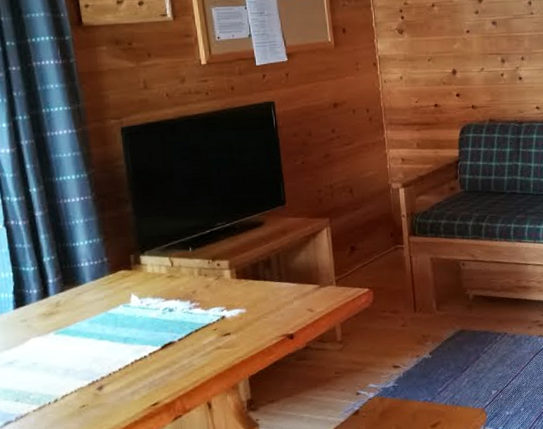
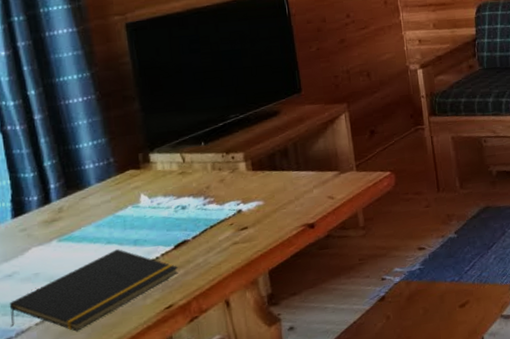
notepad: none [10,345,164,420] -> present [9,249,178,332]

